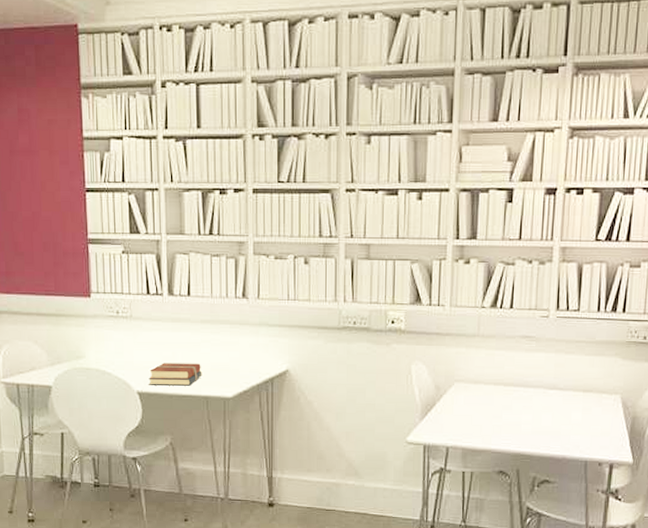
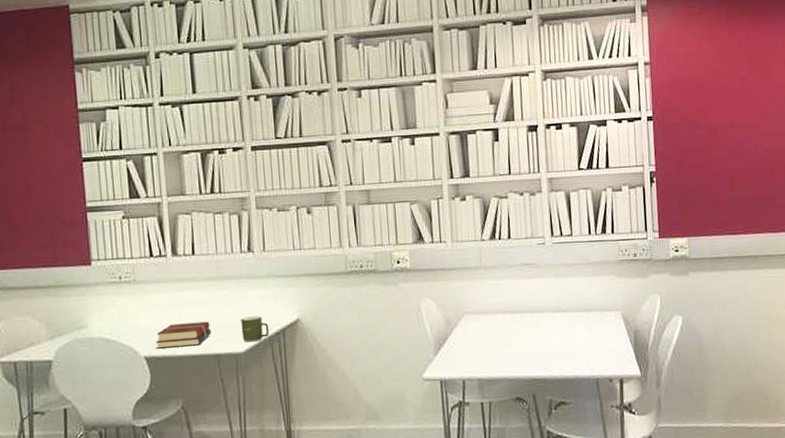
mug: none [231,362,258,388] -> present [241,316,269,343]

